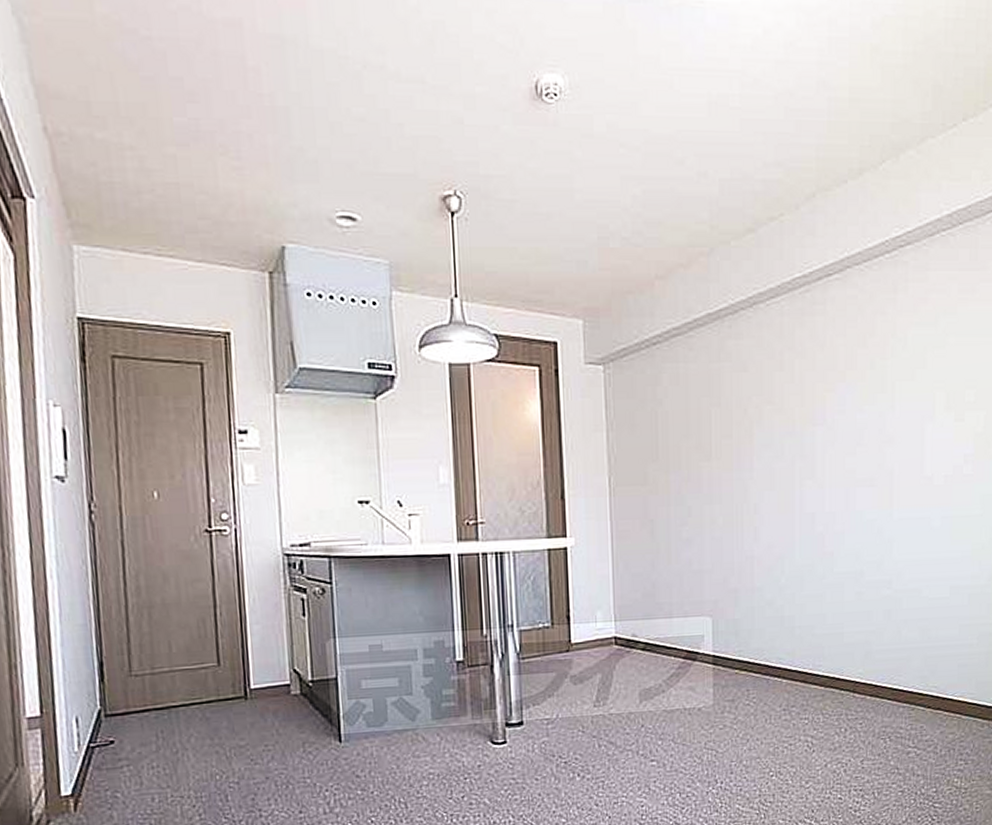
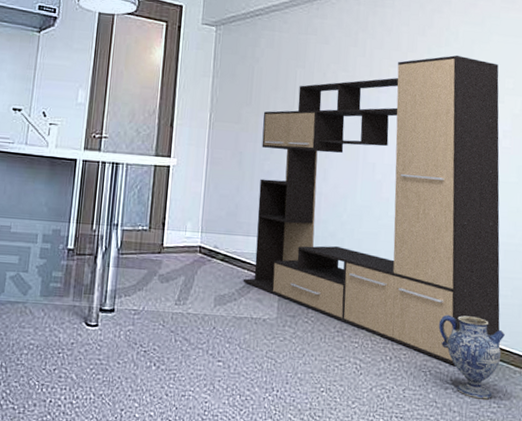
media console: none [670,368,965,728] -> present [243,55,500,365]
ceramic jug: none [897,672,971,759] -> present [438,314,505,400]

